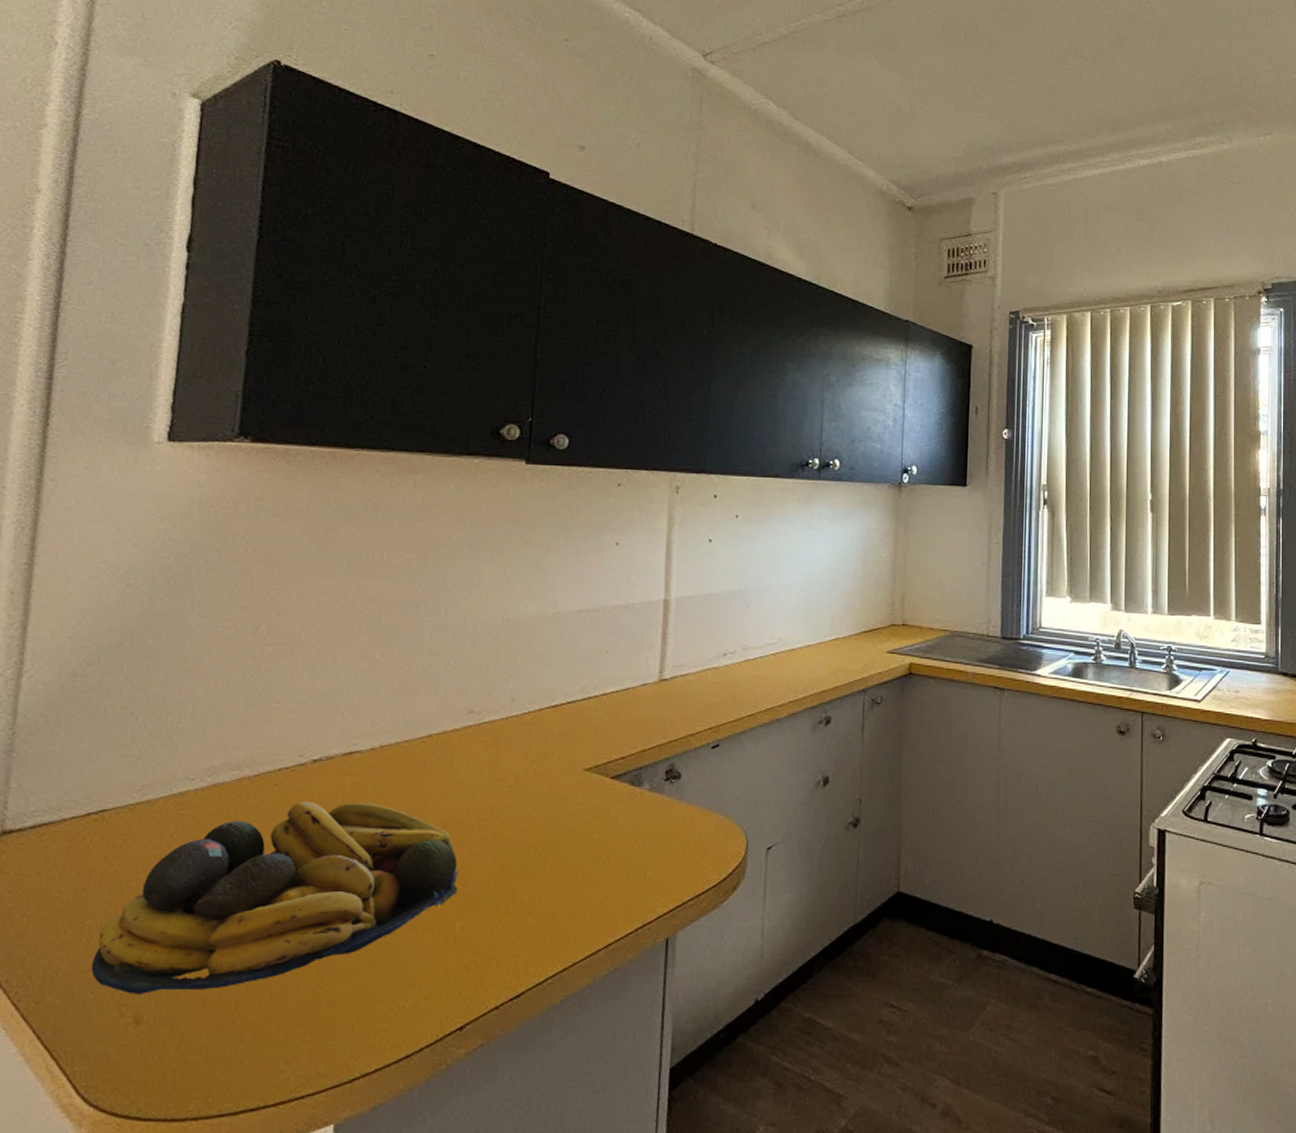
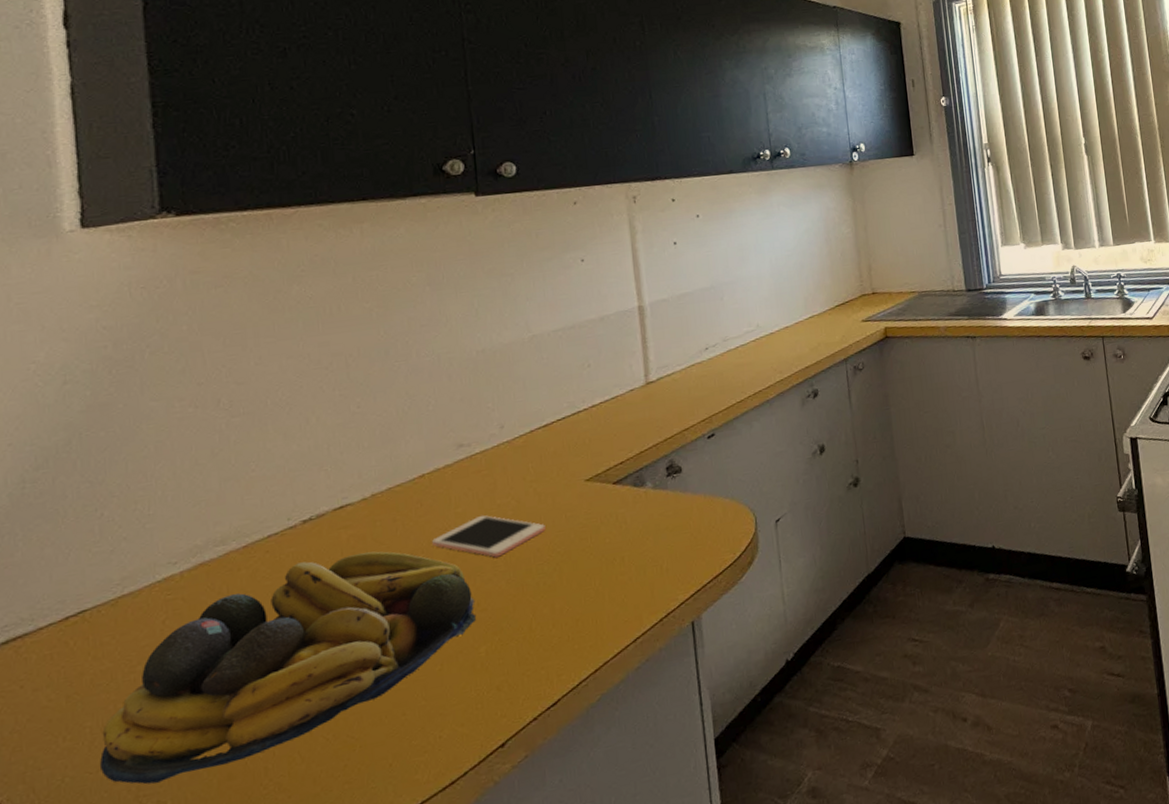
cell phone: none [428,786,538,832] -> present [432,515,546,558]

